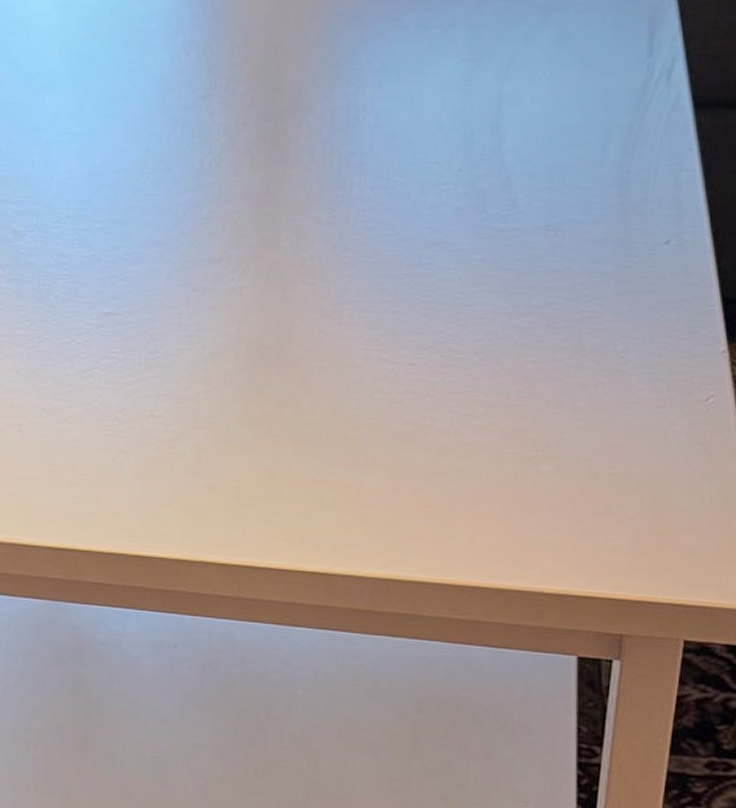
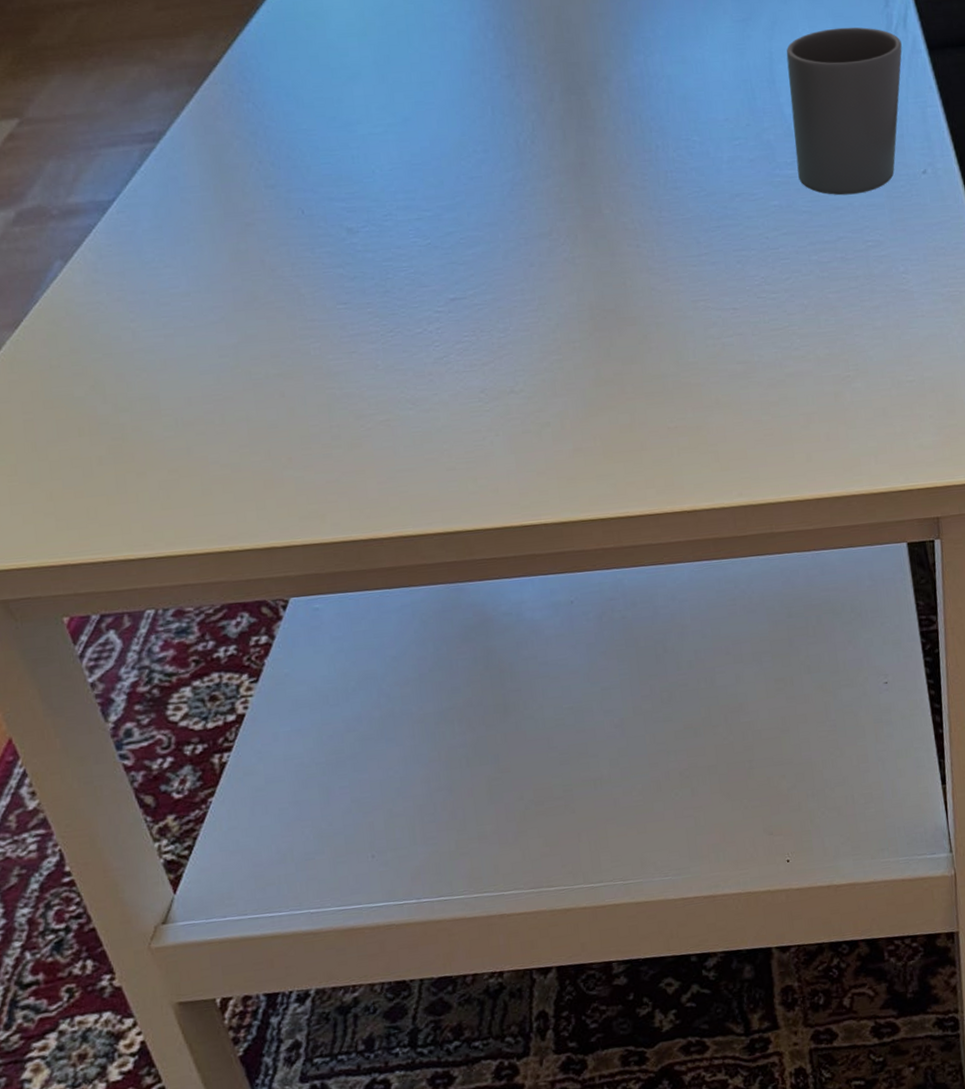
mug: none [511,75,661,258] -> present [786,27,902,196]

